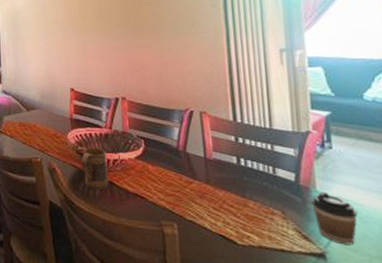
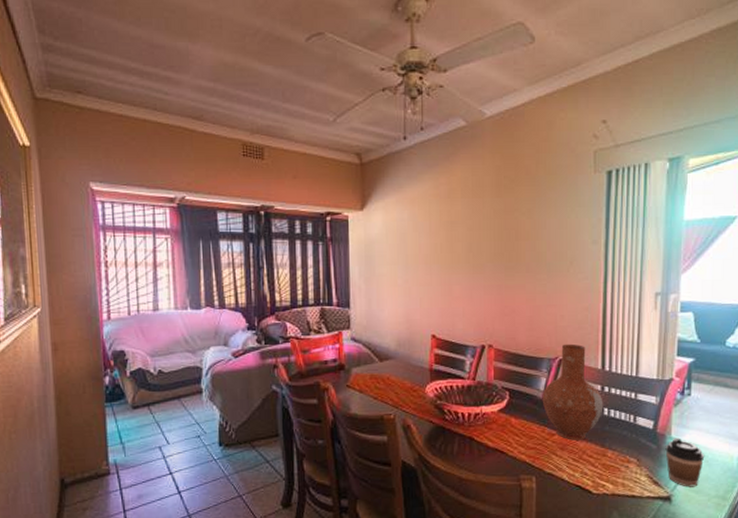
mug: present [81,147,109,190] -> none [439,401,468,447]
vase: none [176,96,240,189] -> present [542,343,604,441]

